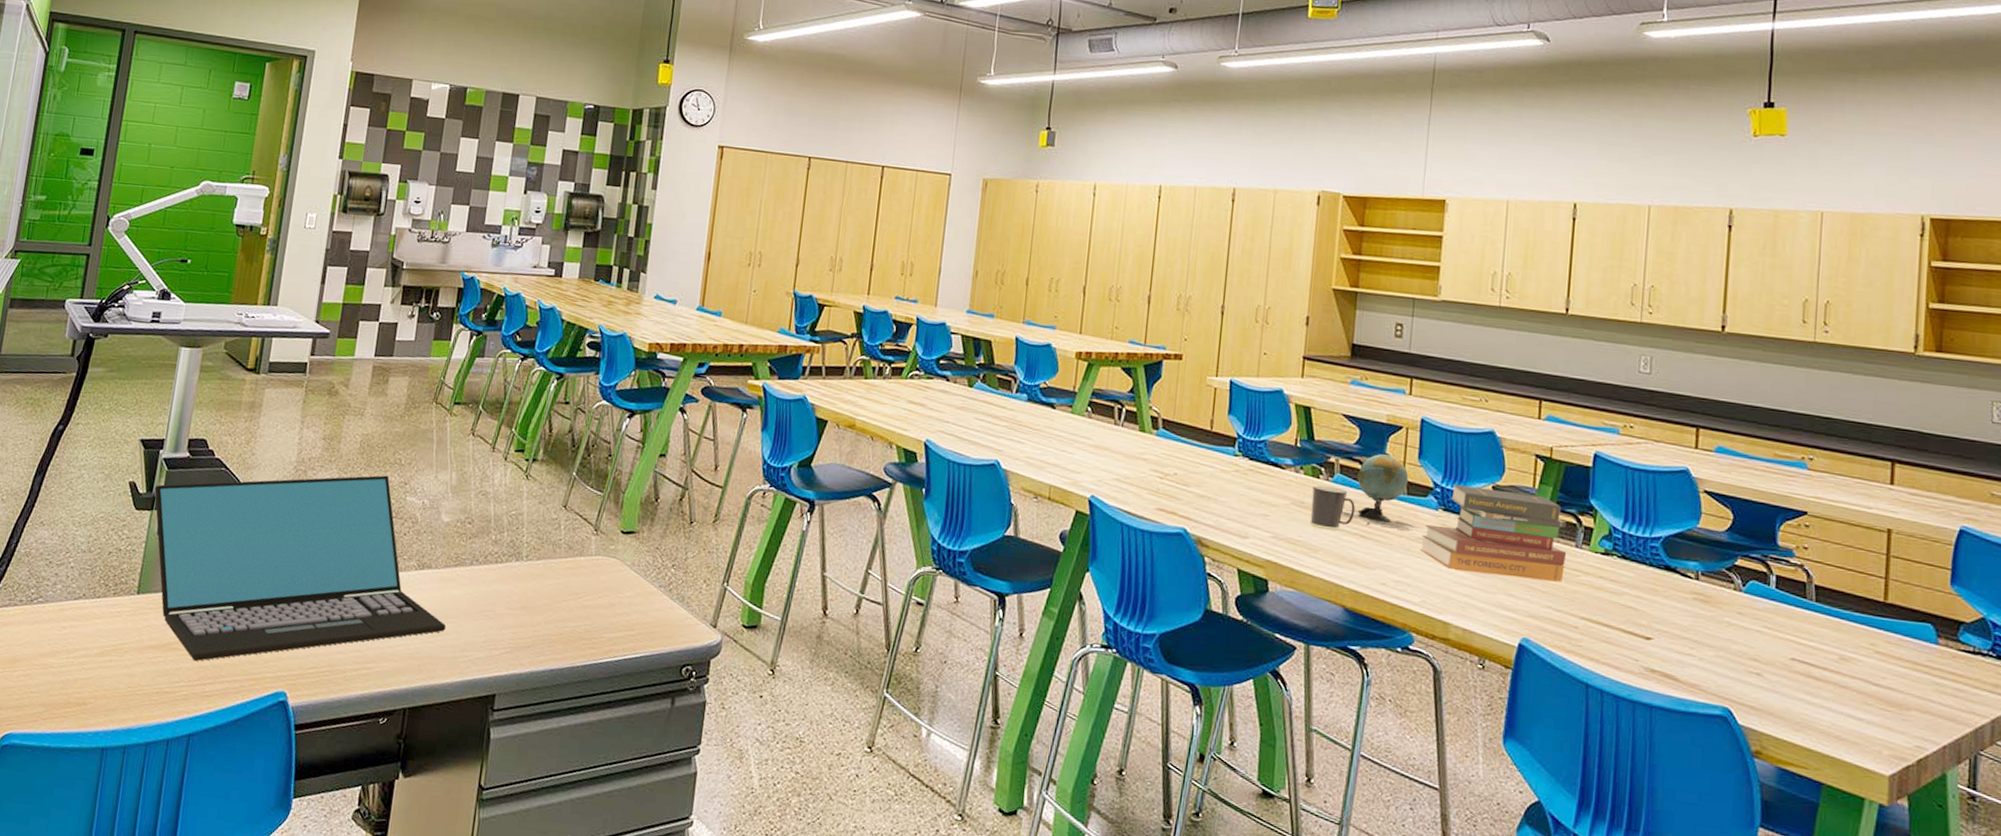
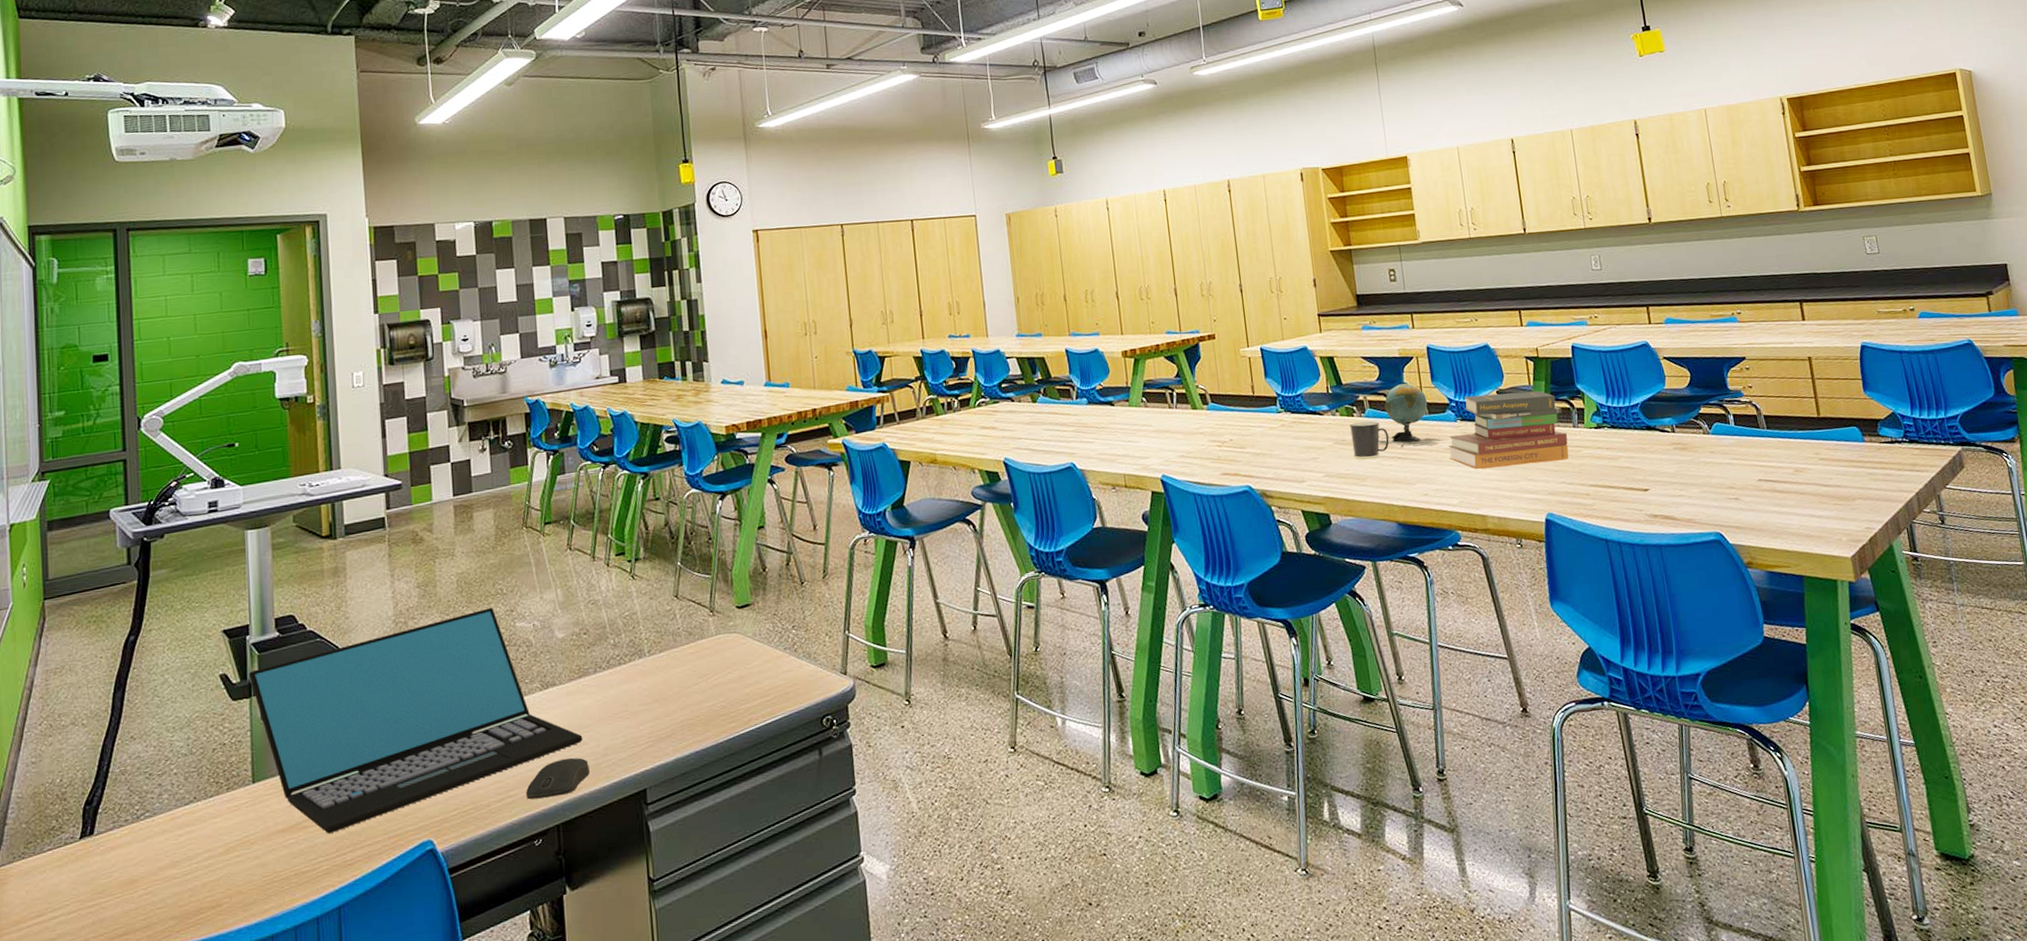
computer mouse: none [381,643,447,680] -> present [526,757,590,800]

